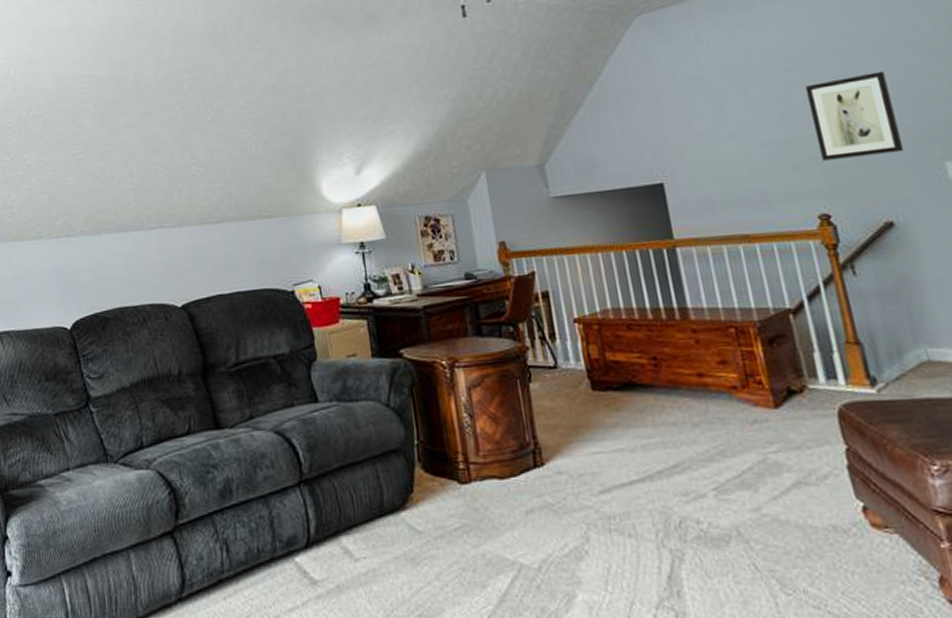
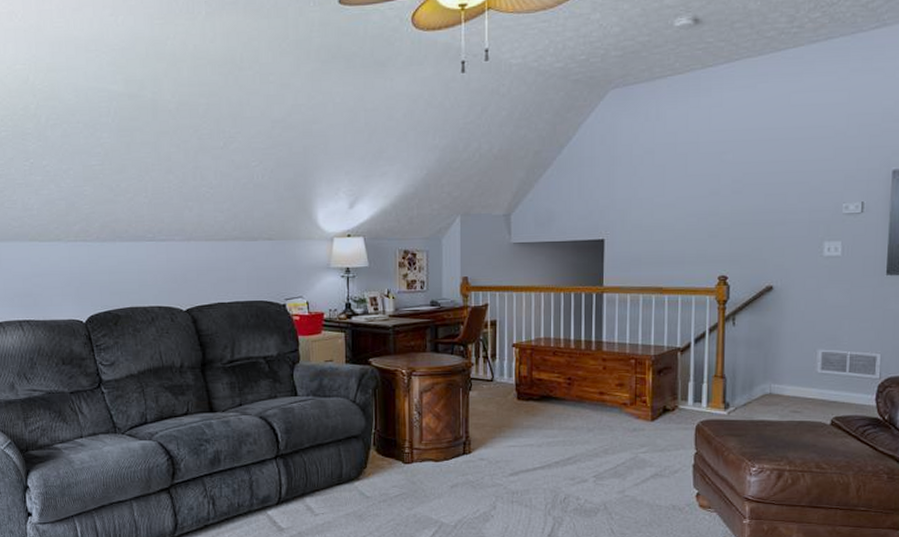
wall art: present [806,71,903,161] -> none [733,161,798,232]

